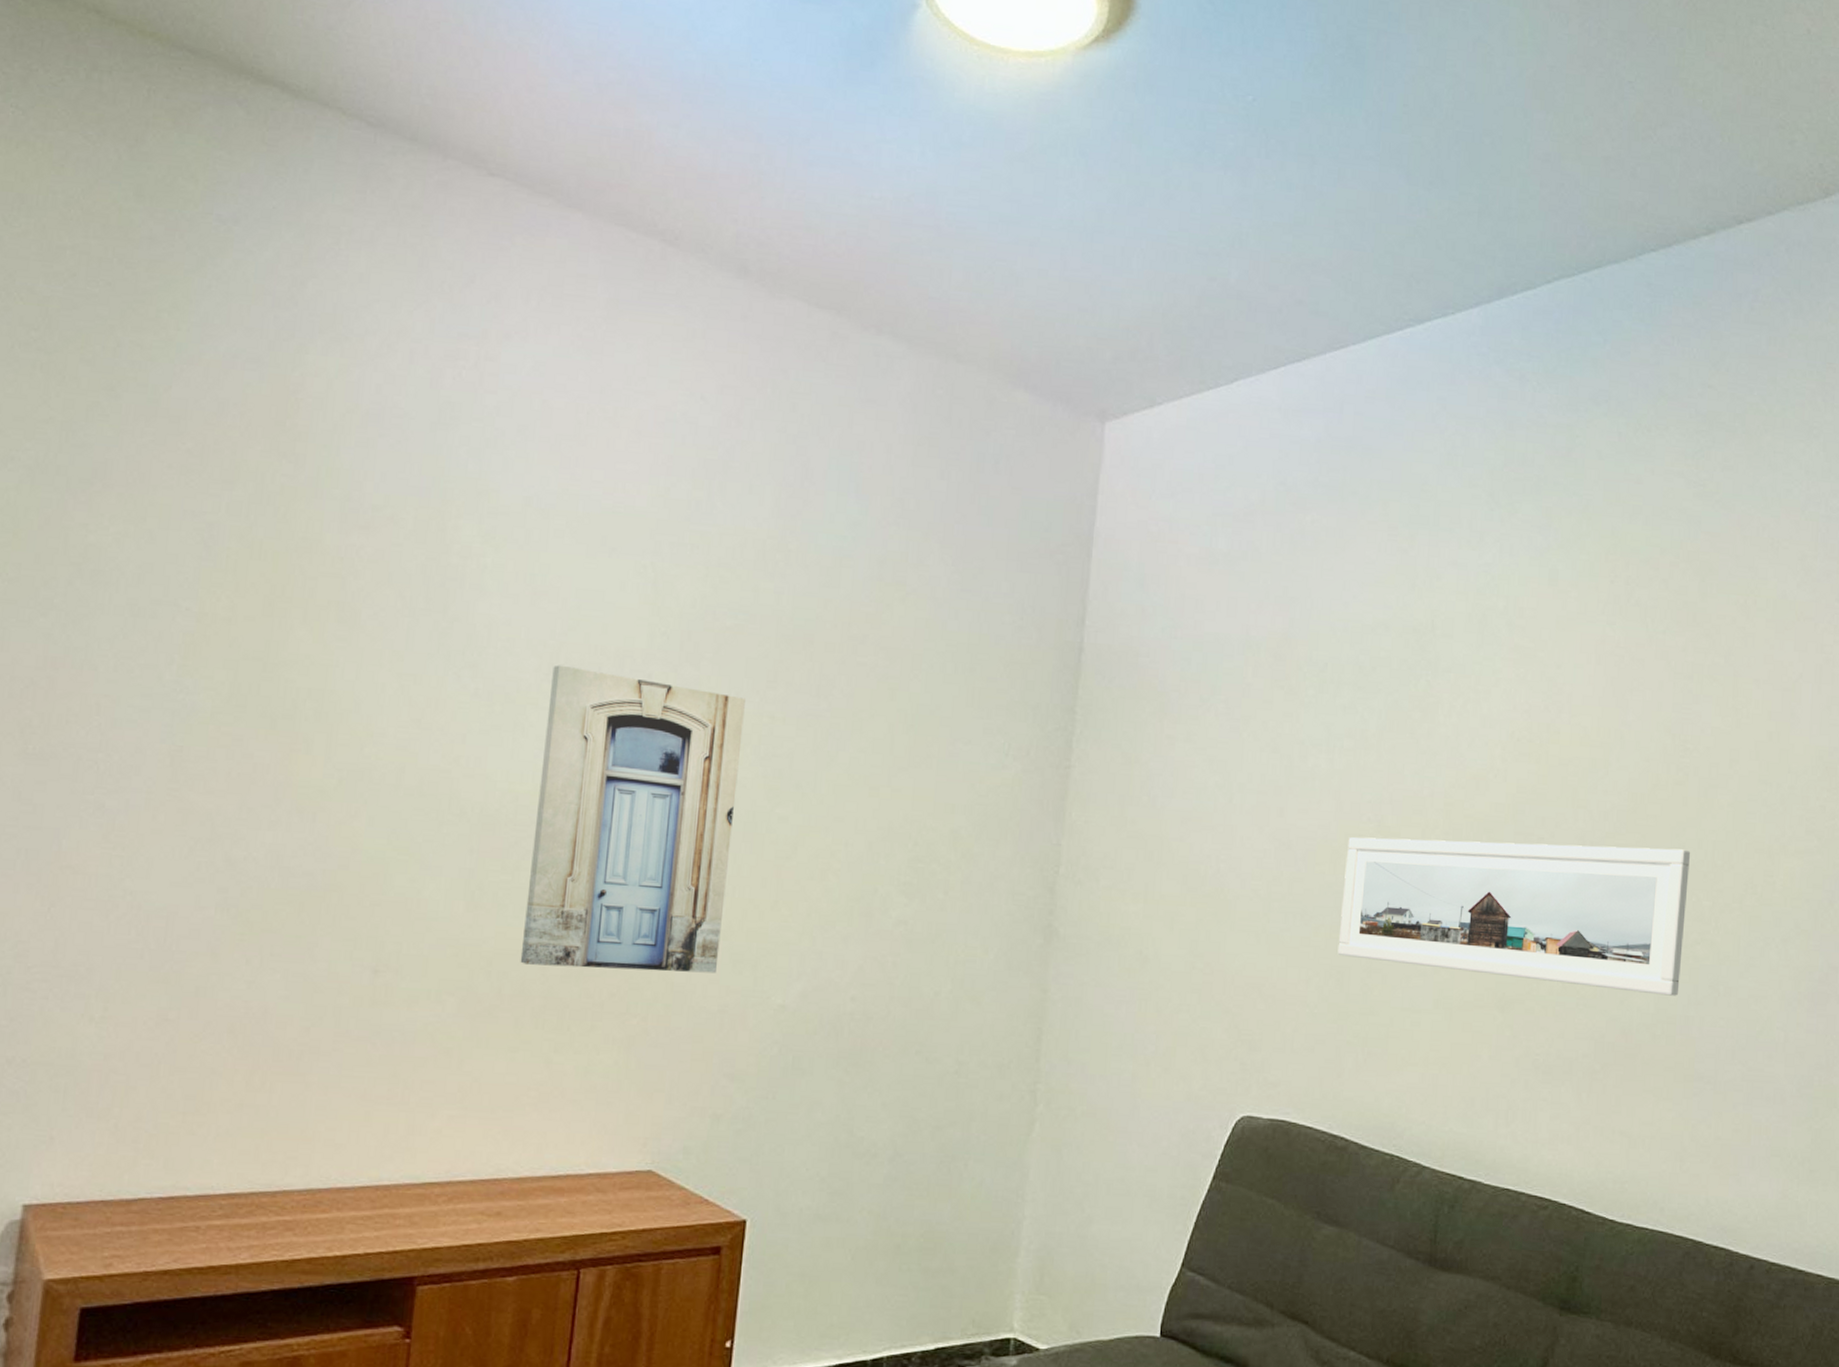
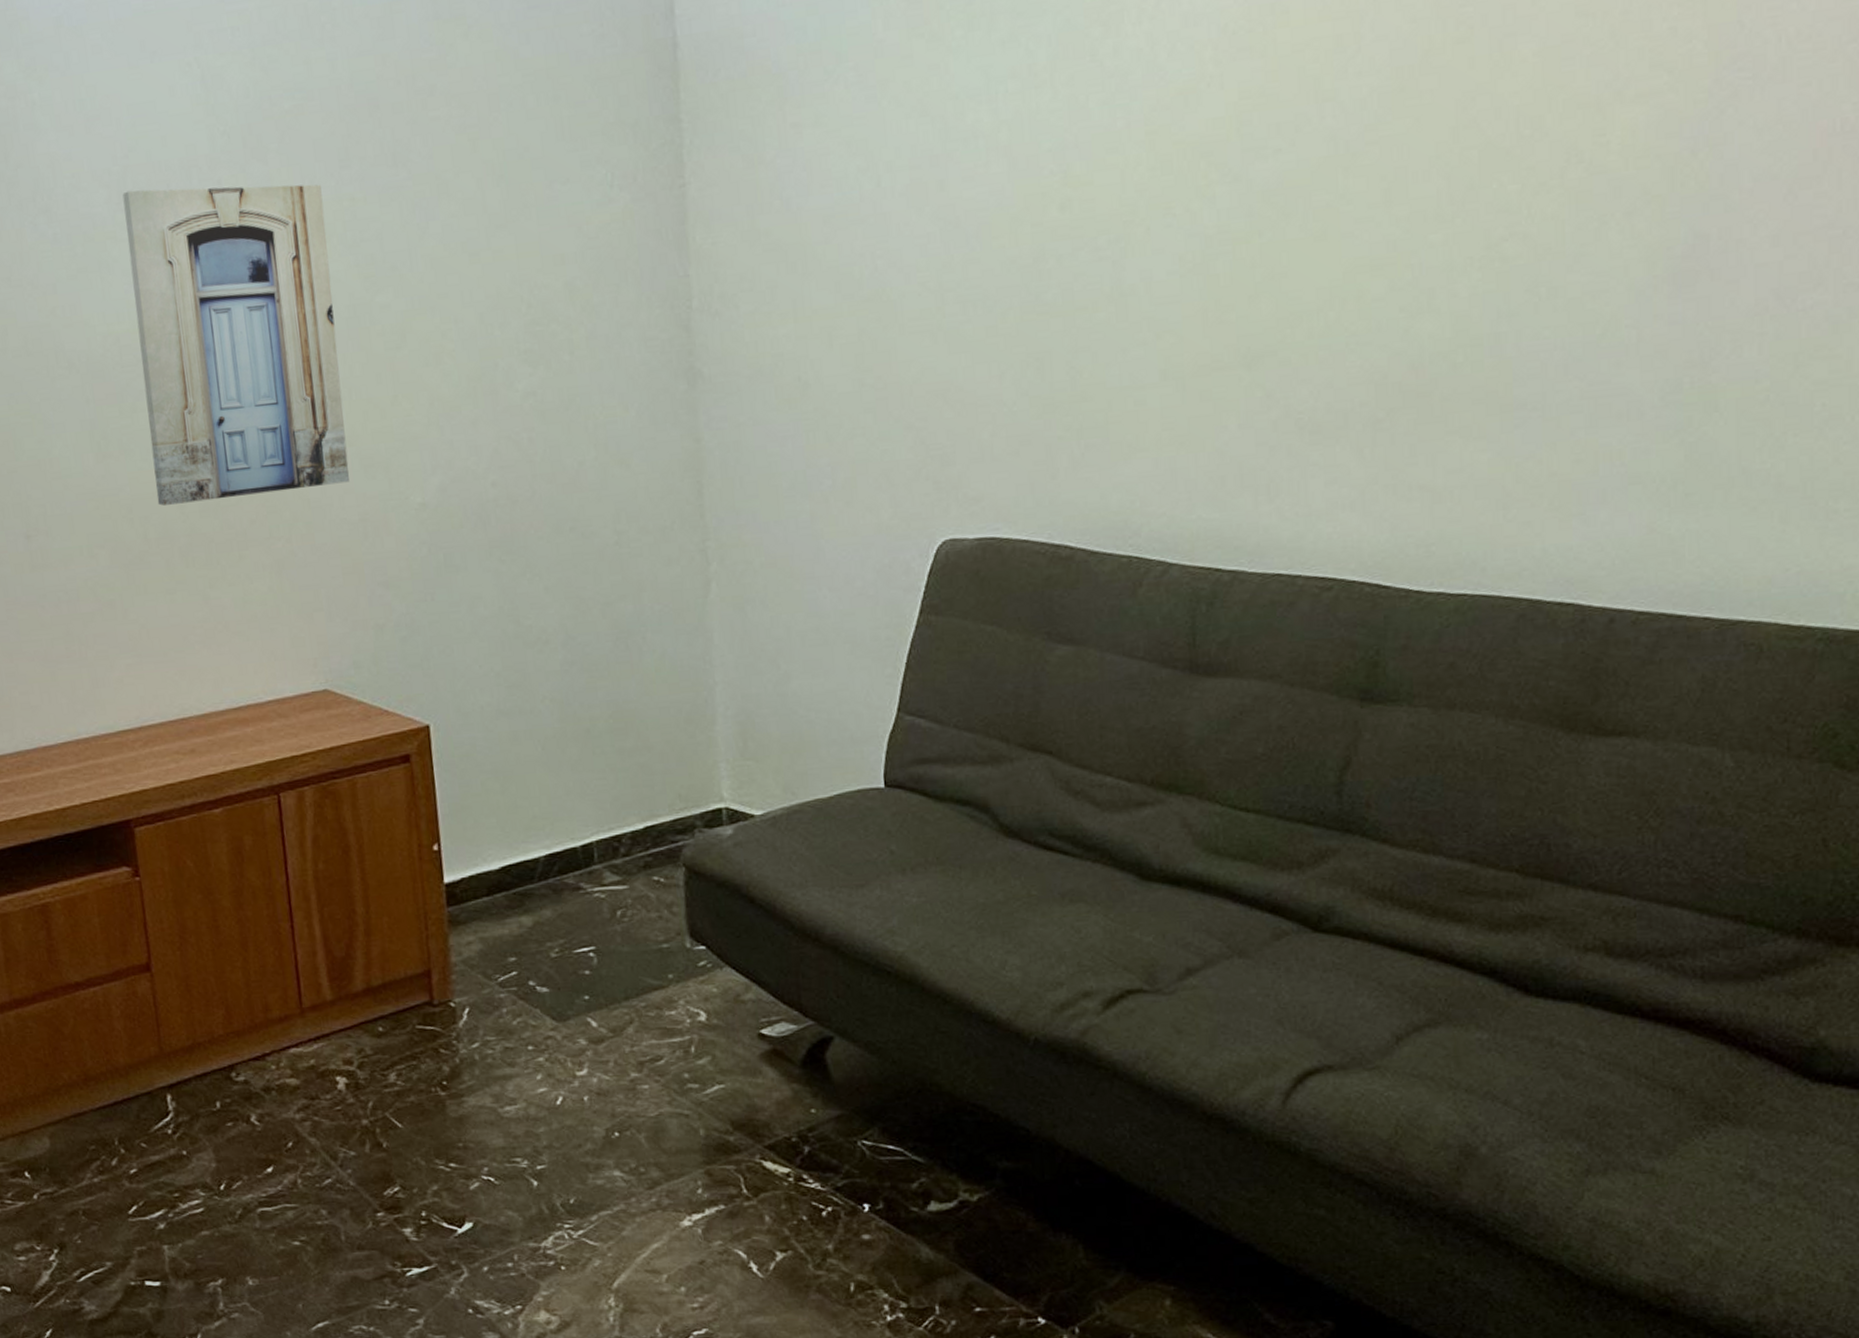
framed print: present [1337,837,1690,996] -> none [1029,124,1486,340]

